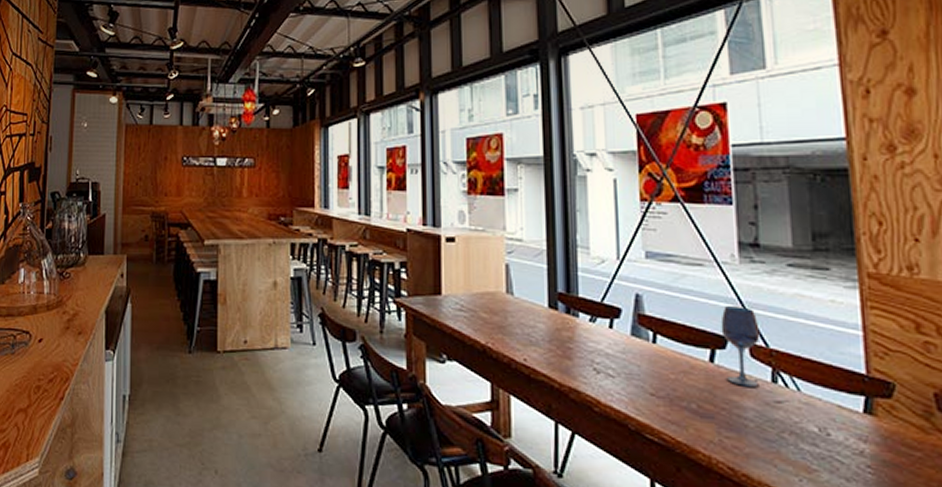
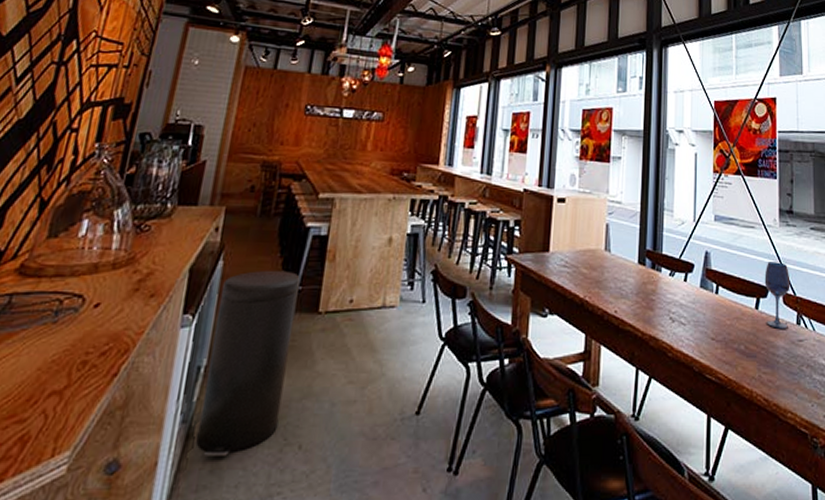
pedal bin: none [131,312,197,475] -> present [196,270,300,458]

